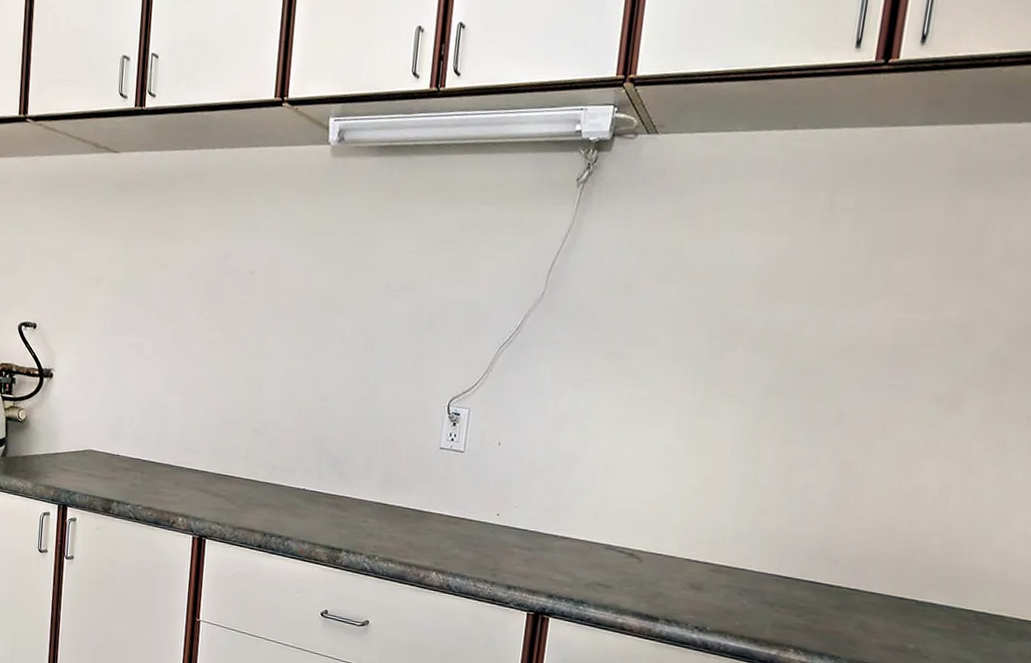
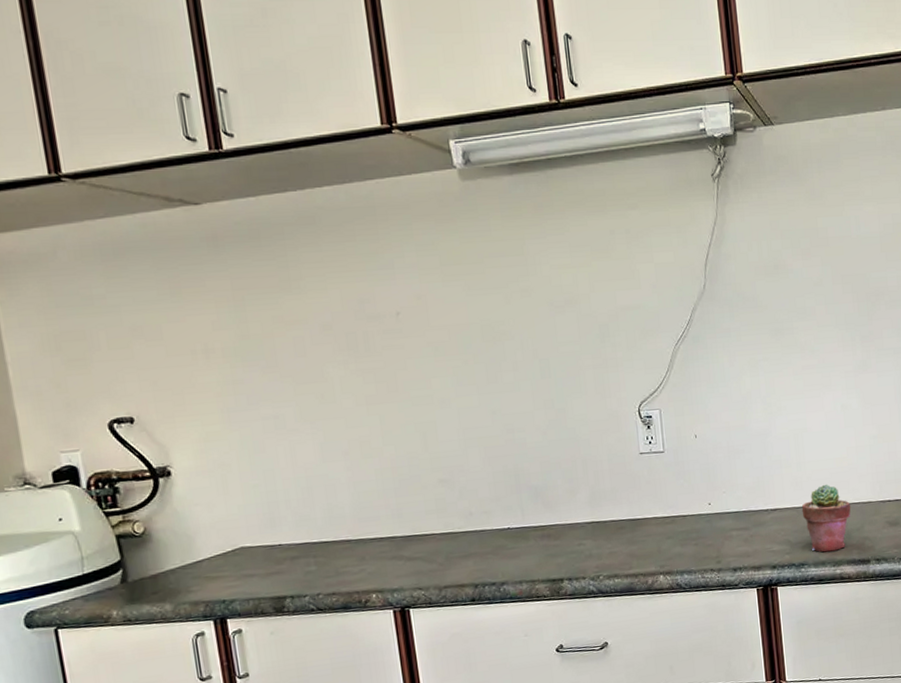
potted succulent: none [594,525,651,598] -> present [801,484,851,552]

